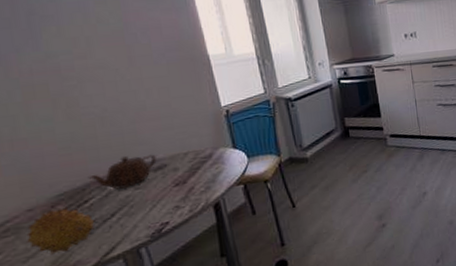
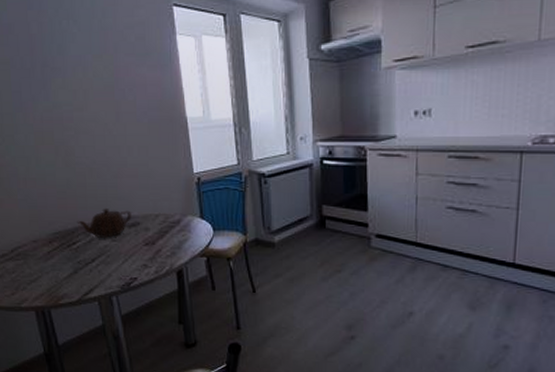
fruit: present [26,206,95,255] -> none [31,244,80,284]

